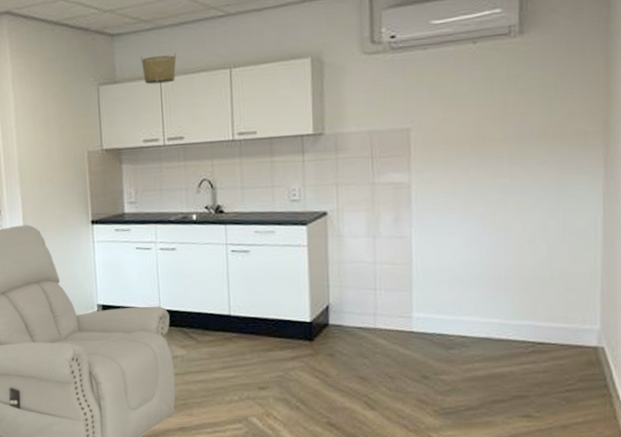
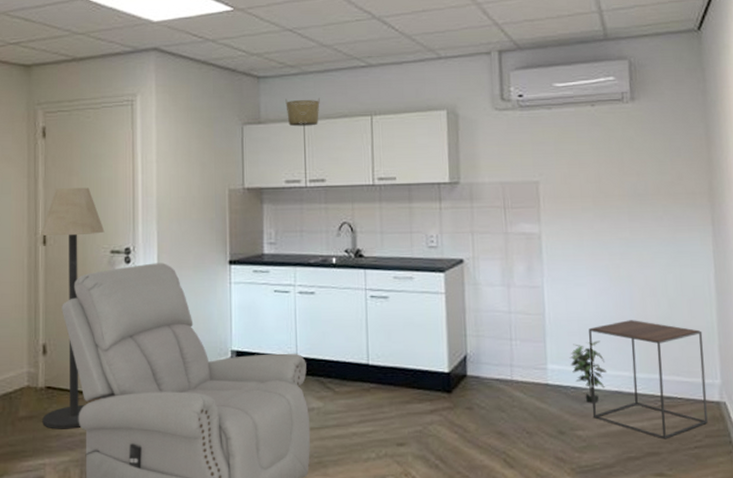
potted plant: none [436,288,477,349] -> present [569,340,608,403]
side table: none [457,267,584,383] -> present [588,320,708,440]

